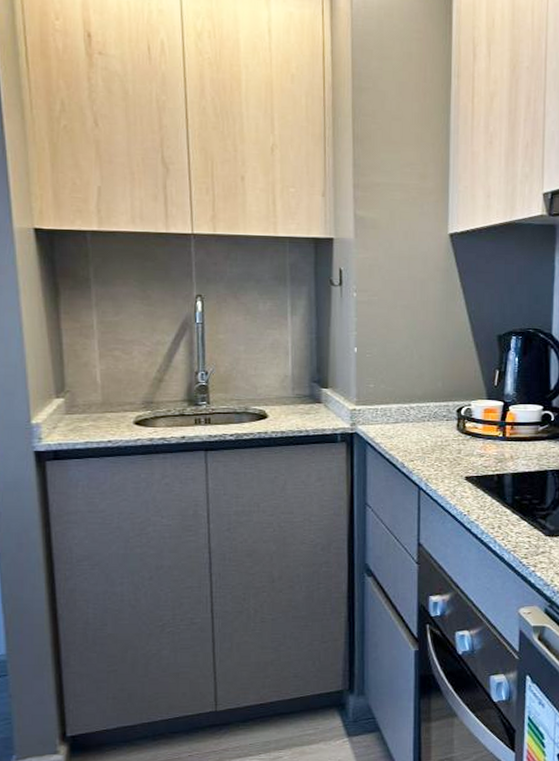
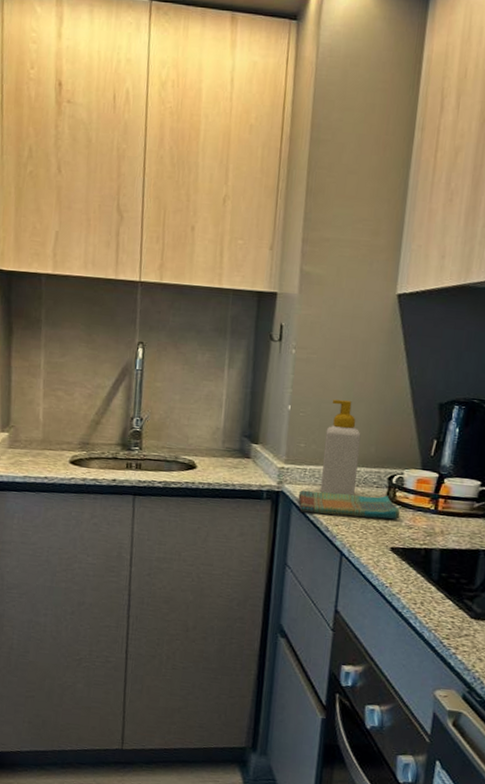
dish towel: none [372,427,471,452] -> present [298,490,401,519]
soap bottle: none [393,339,427,431] -> present [320,399,361,496]

